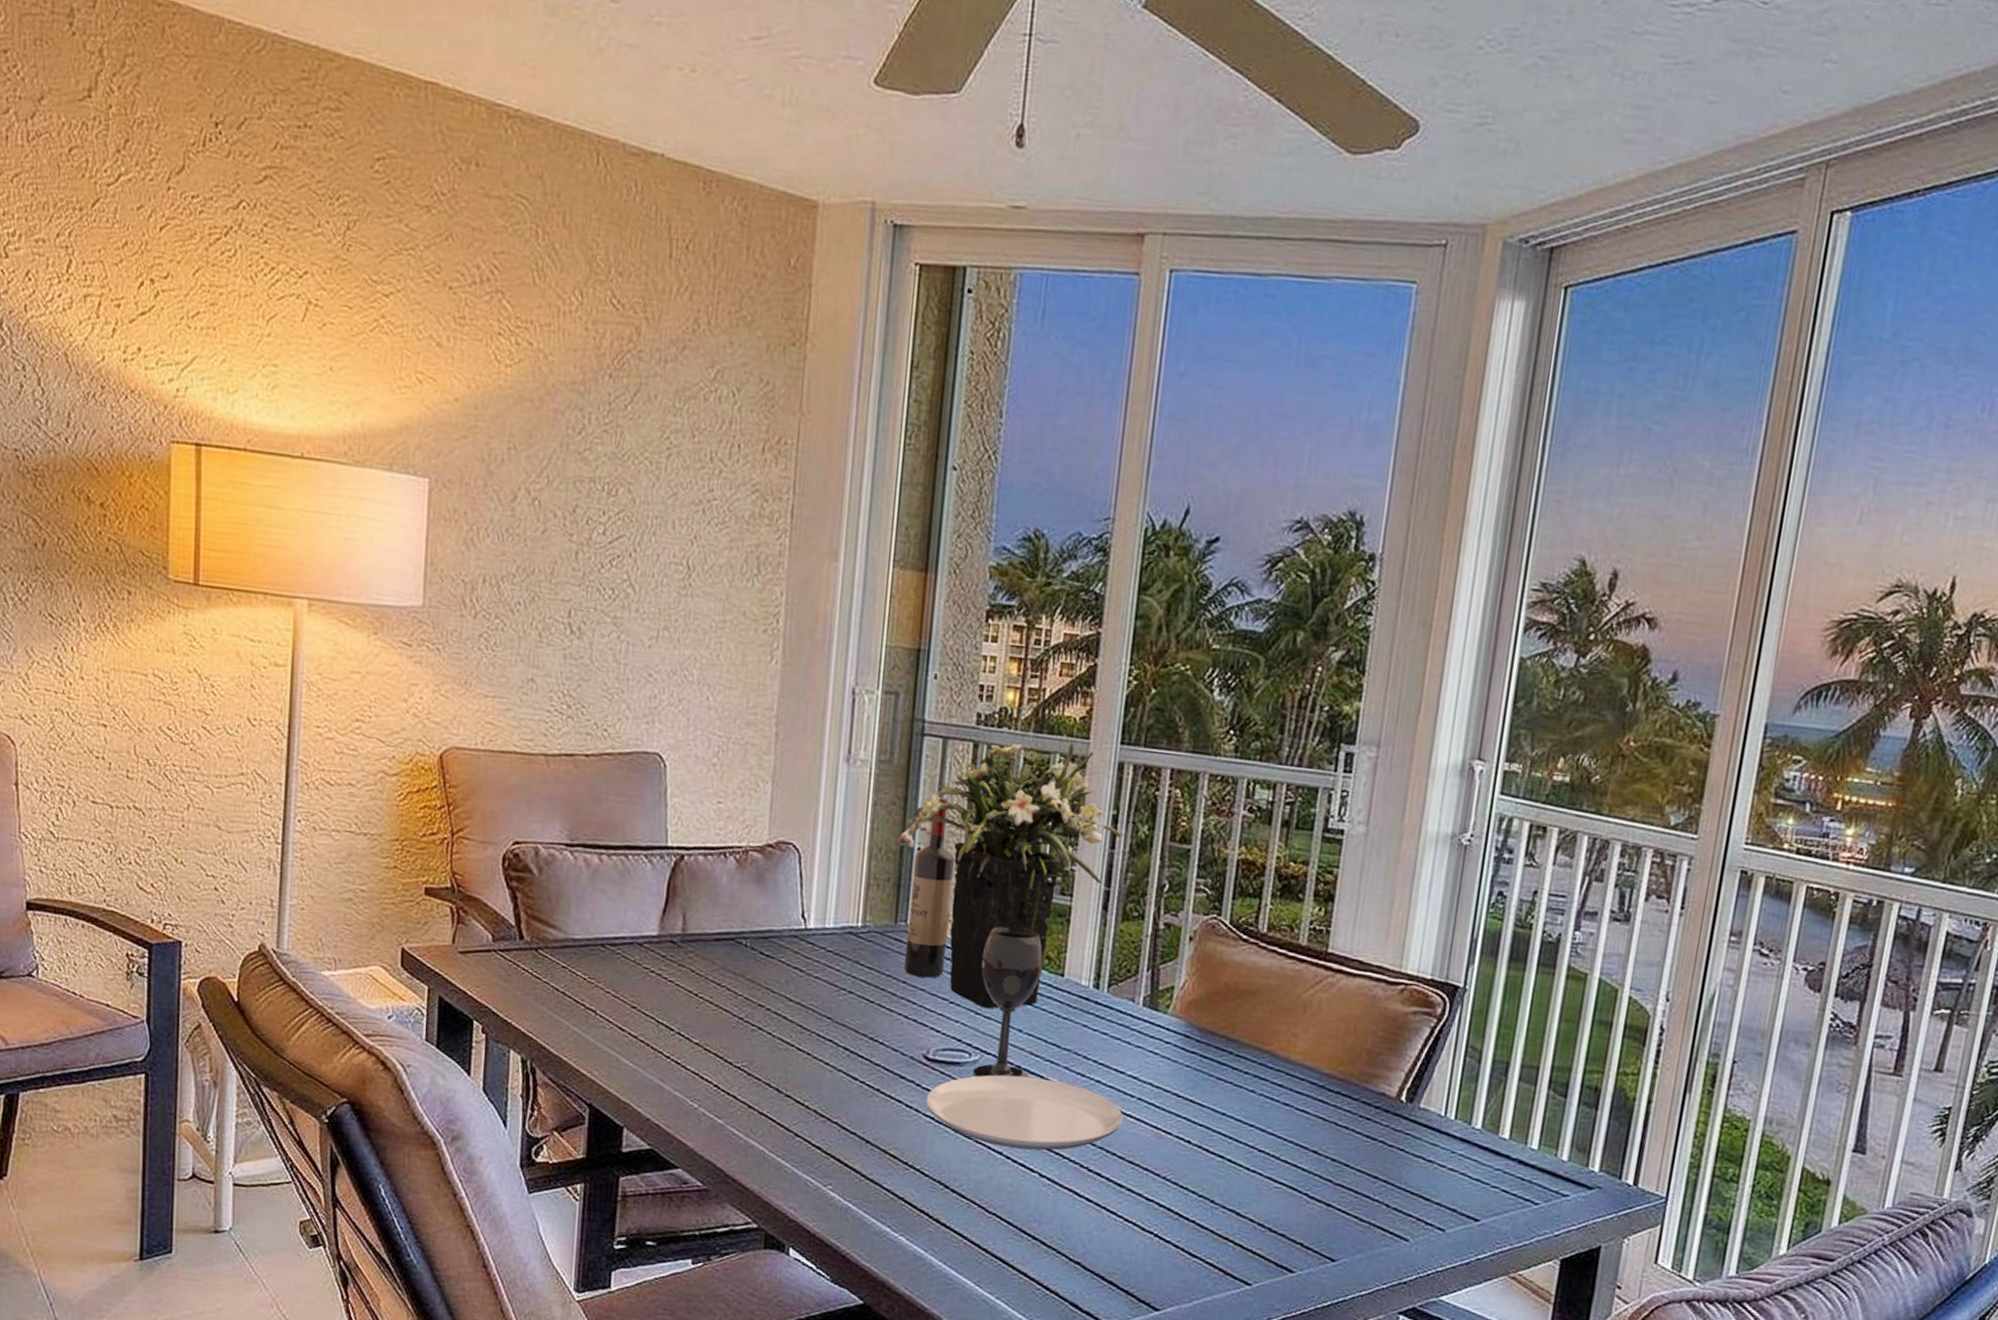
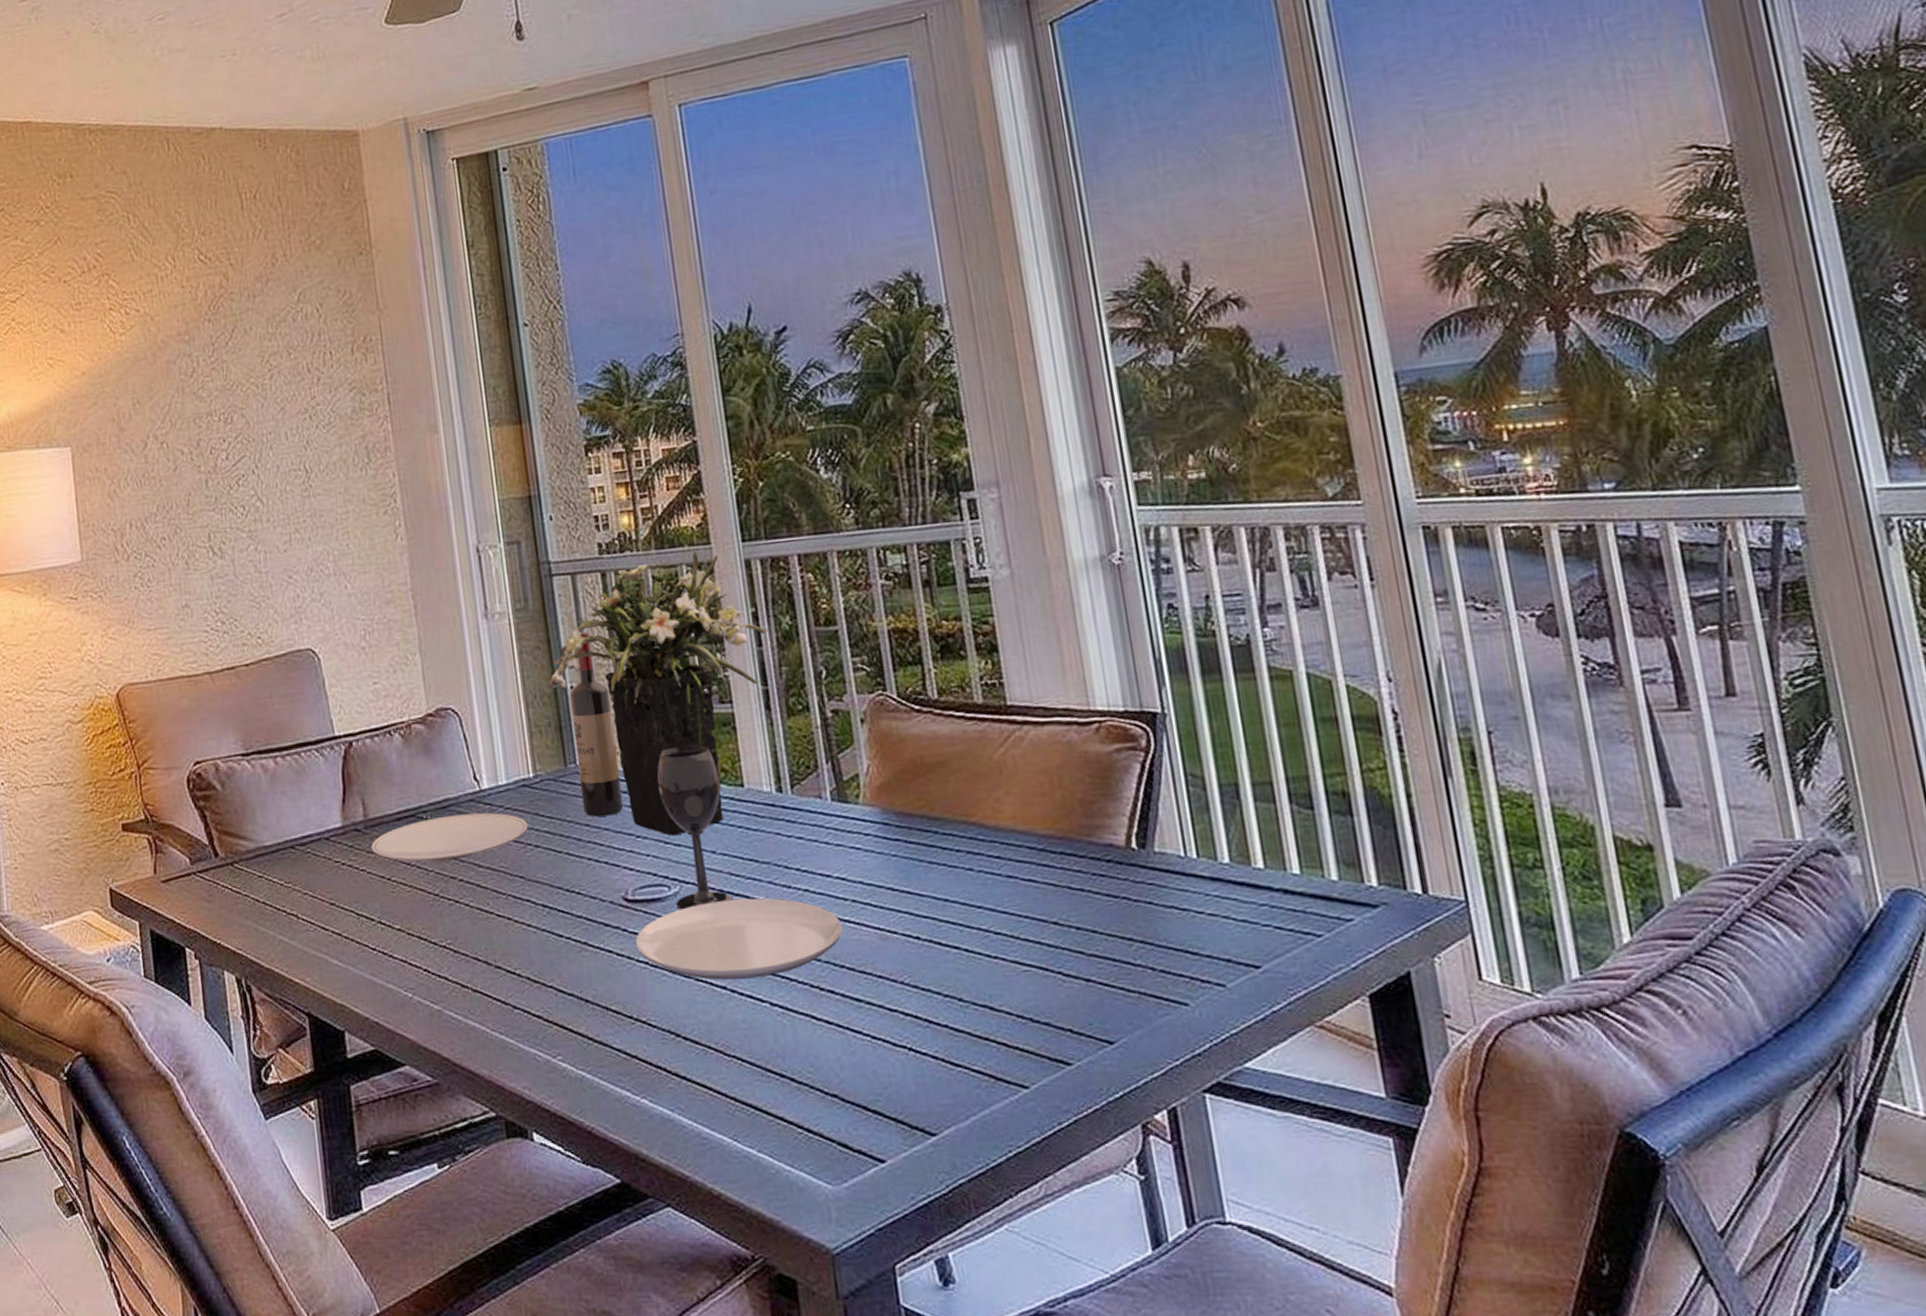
plate: none [684,945,846,989] -> present [371,812,528,862]

